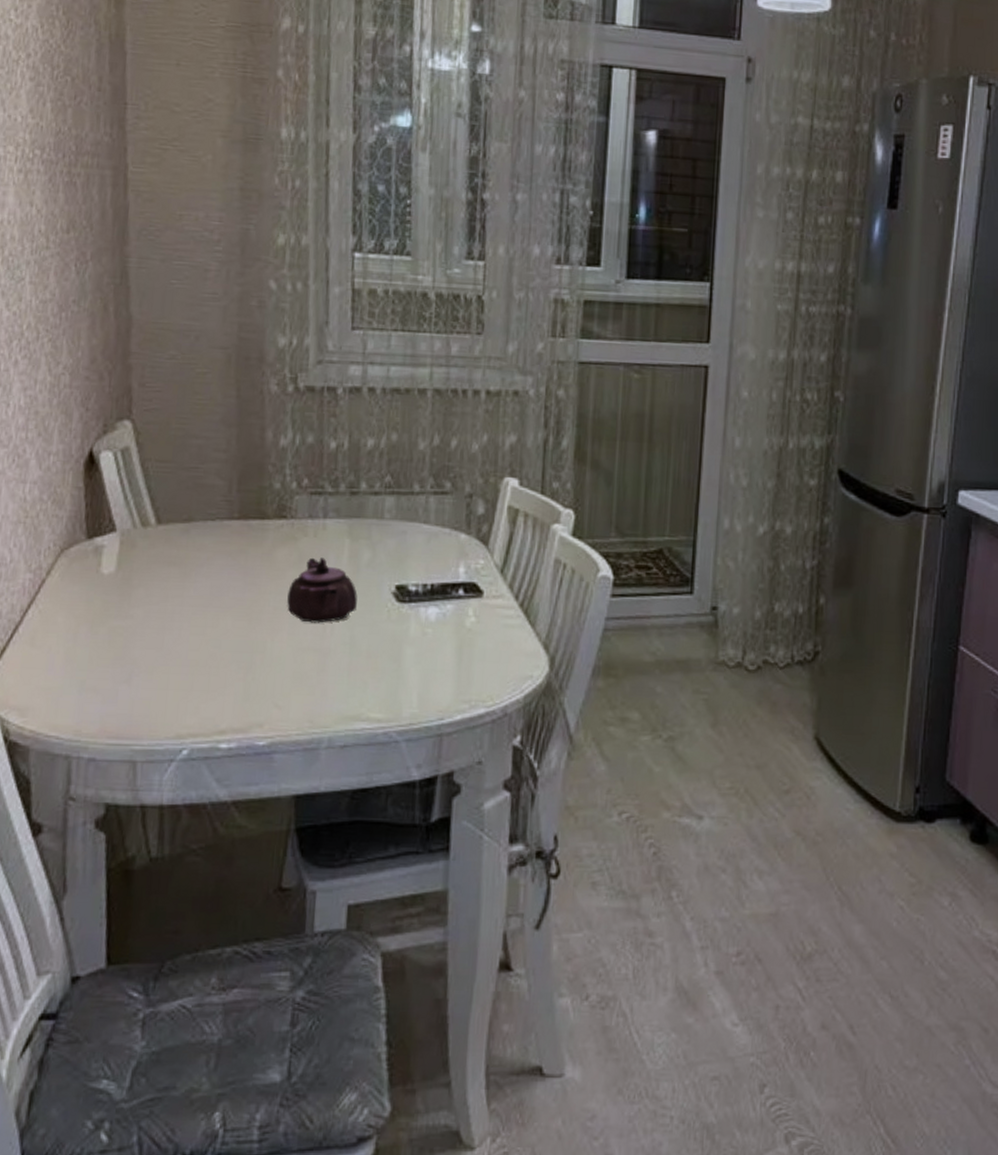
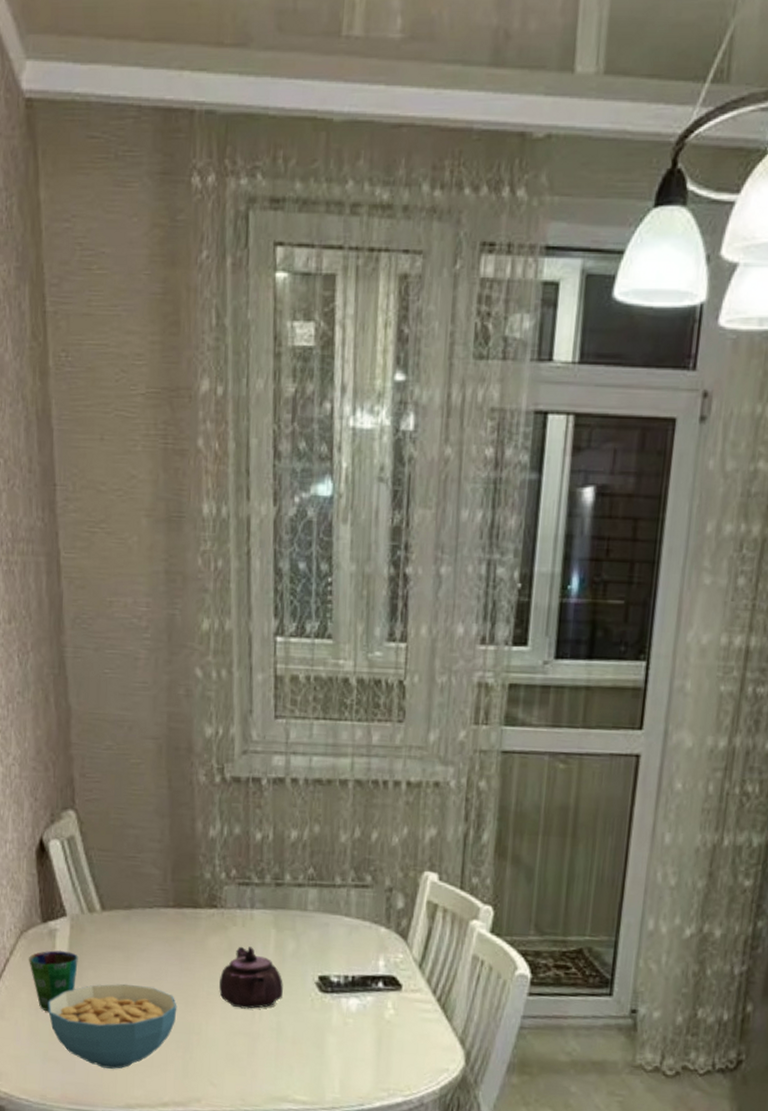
cup: none [68,568,128,636] -> present [28,950,78,1012]
cereal bowl: none [88,601,240,696] -> present [47,983,177,1069]

